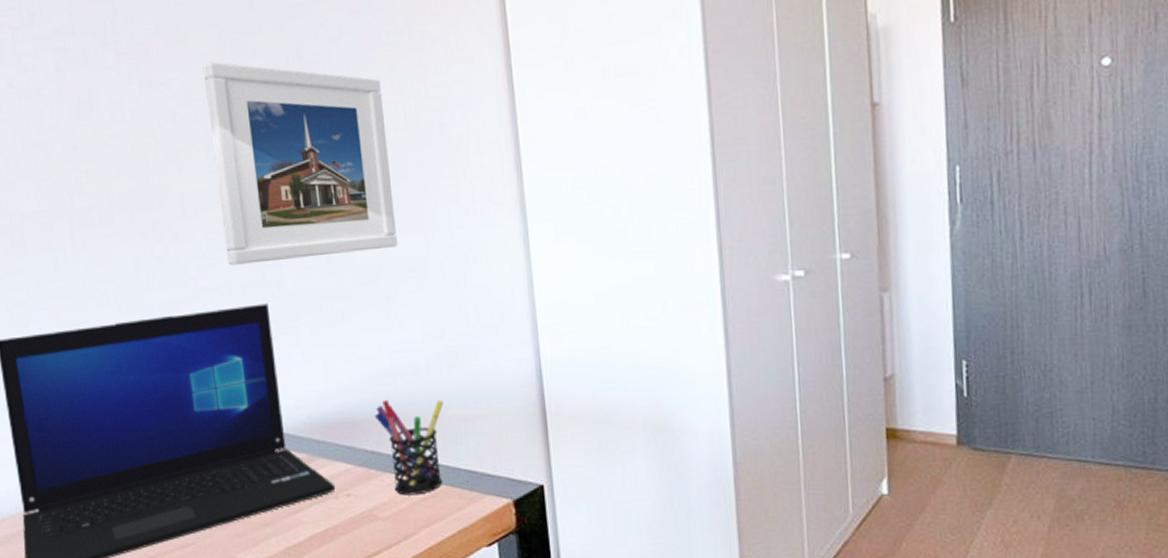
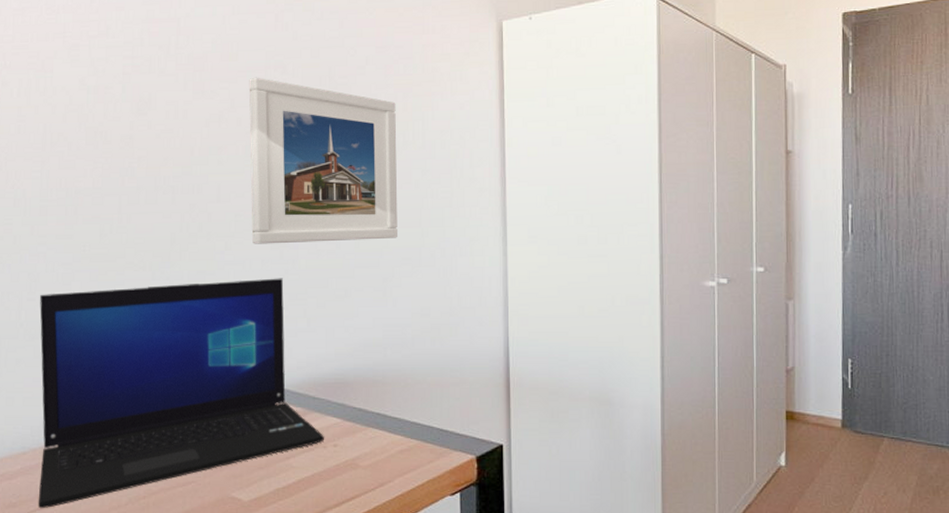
pen holder: present [374,399,444,496] -> none [364,365,424,448]

